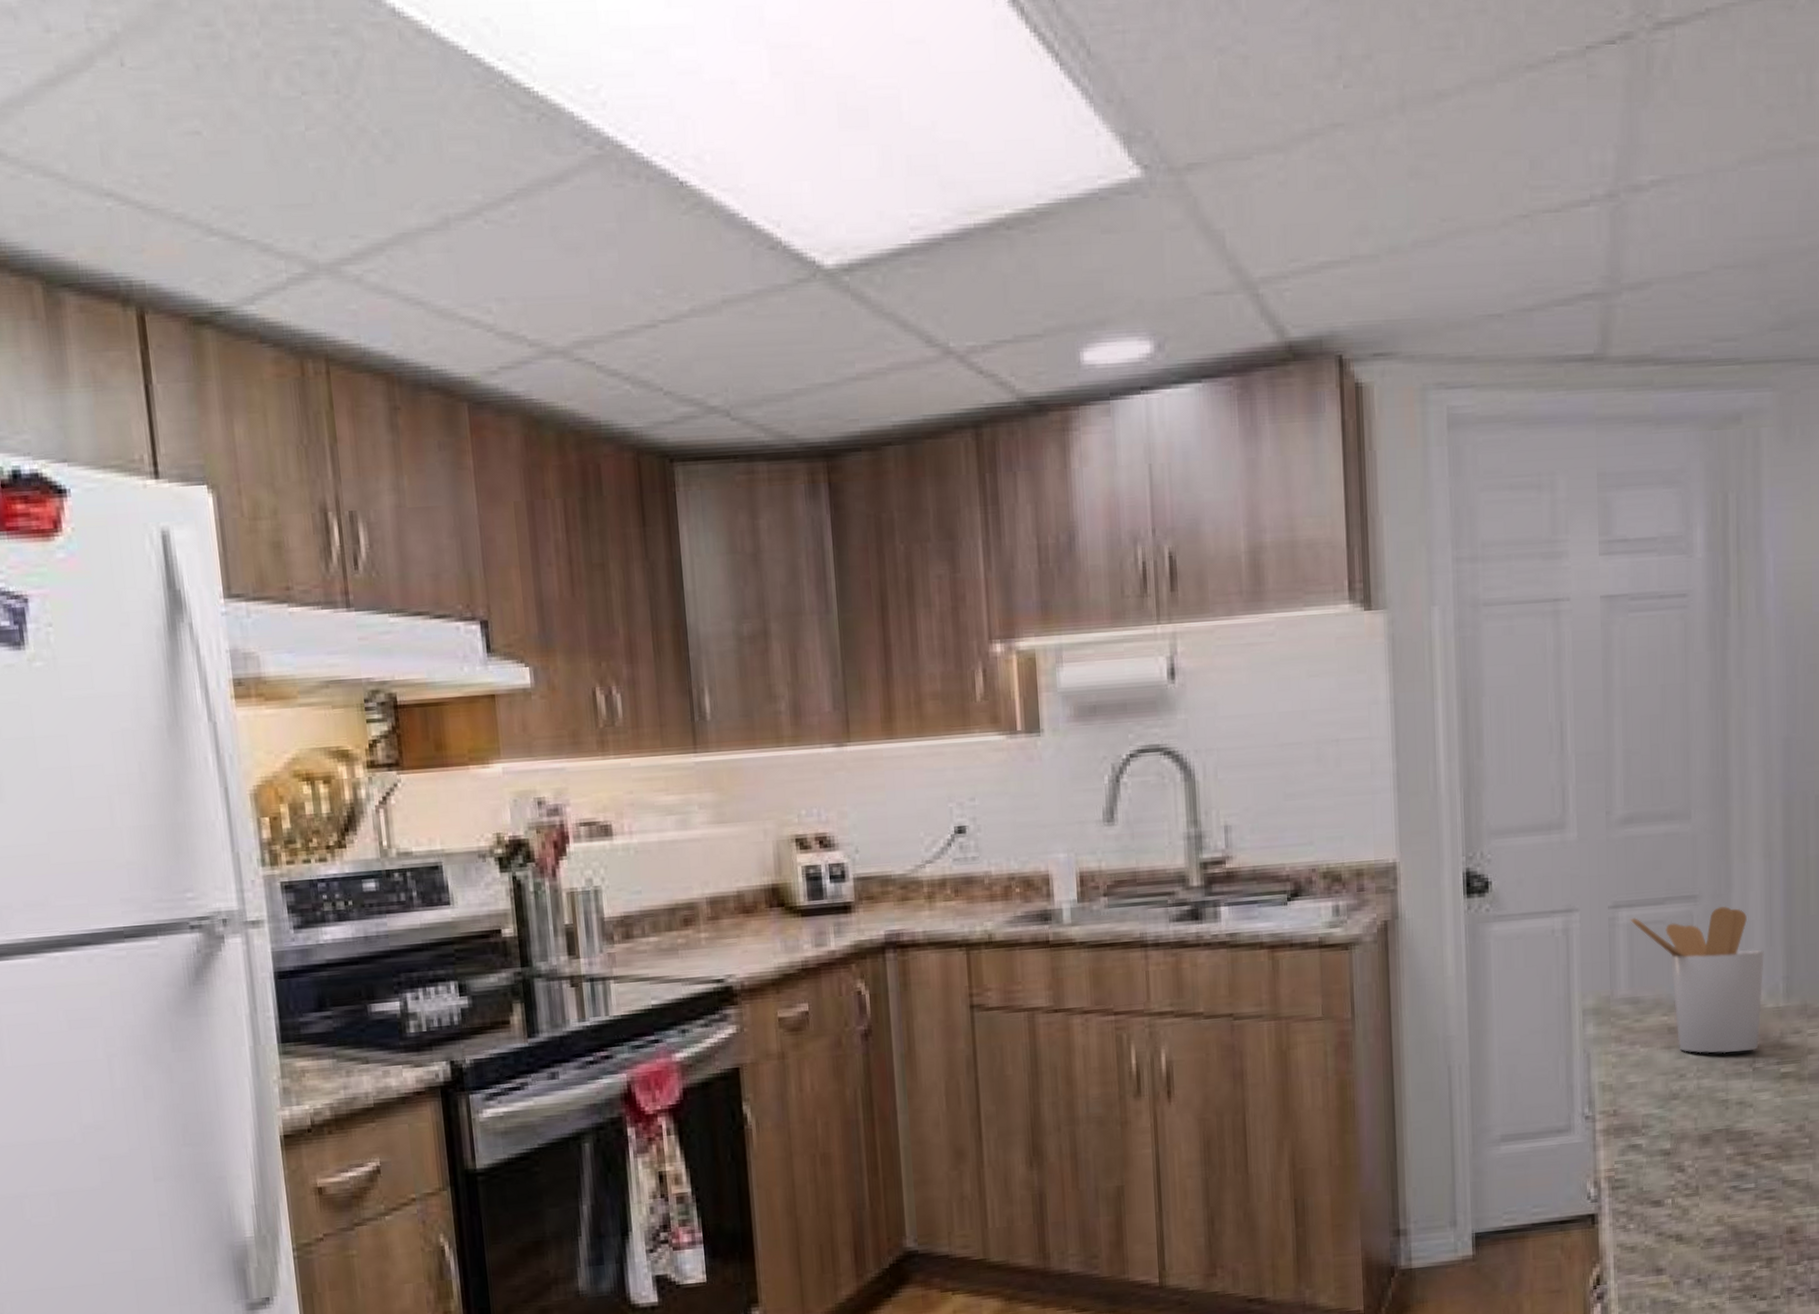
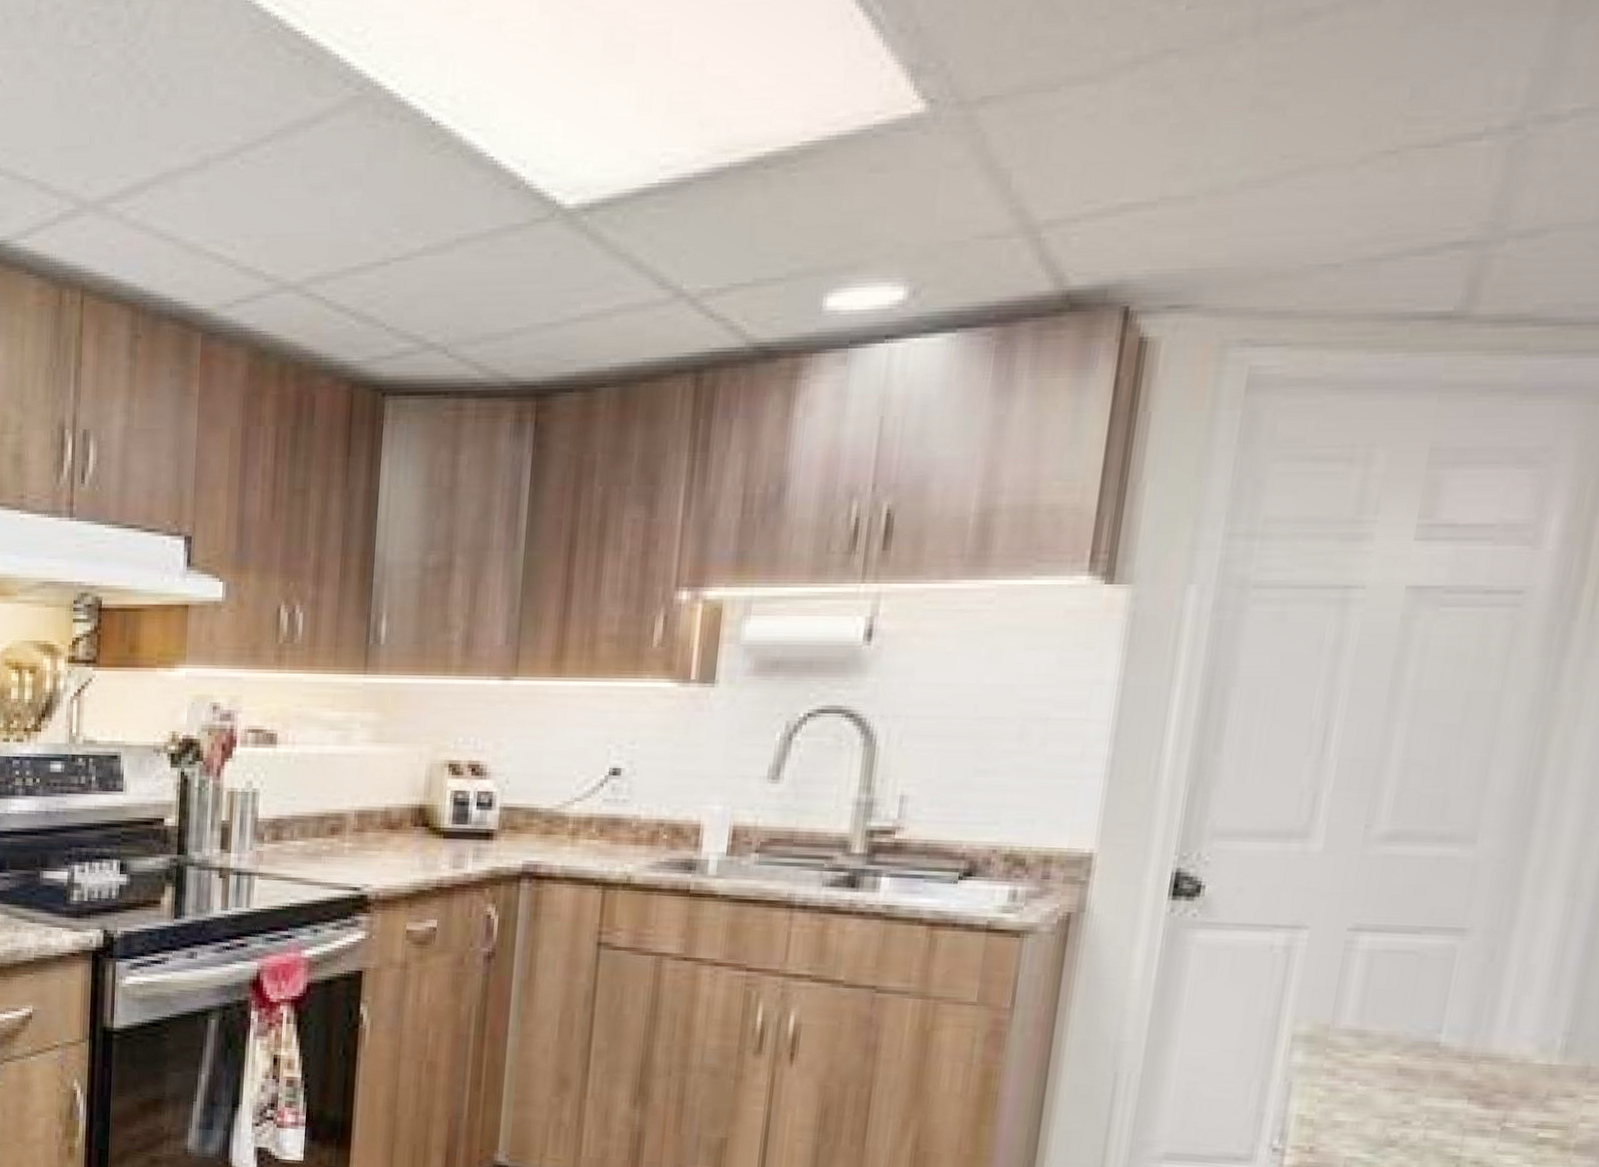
utensil holder: present [1630,906,1765,1054] -> none [1372,944,1545,1109]

